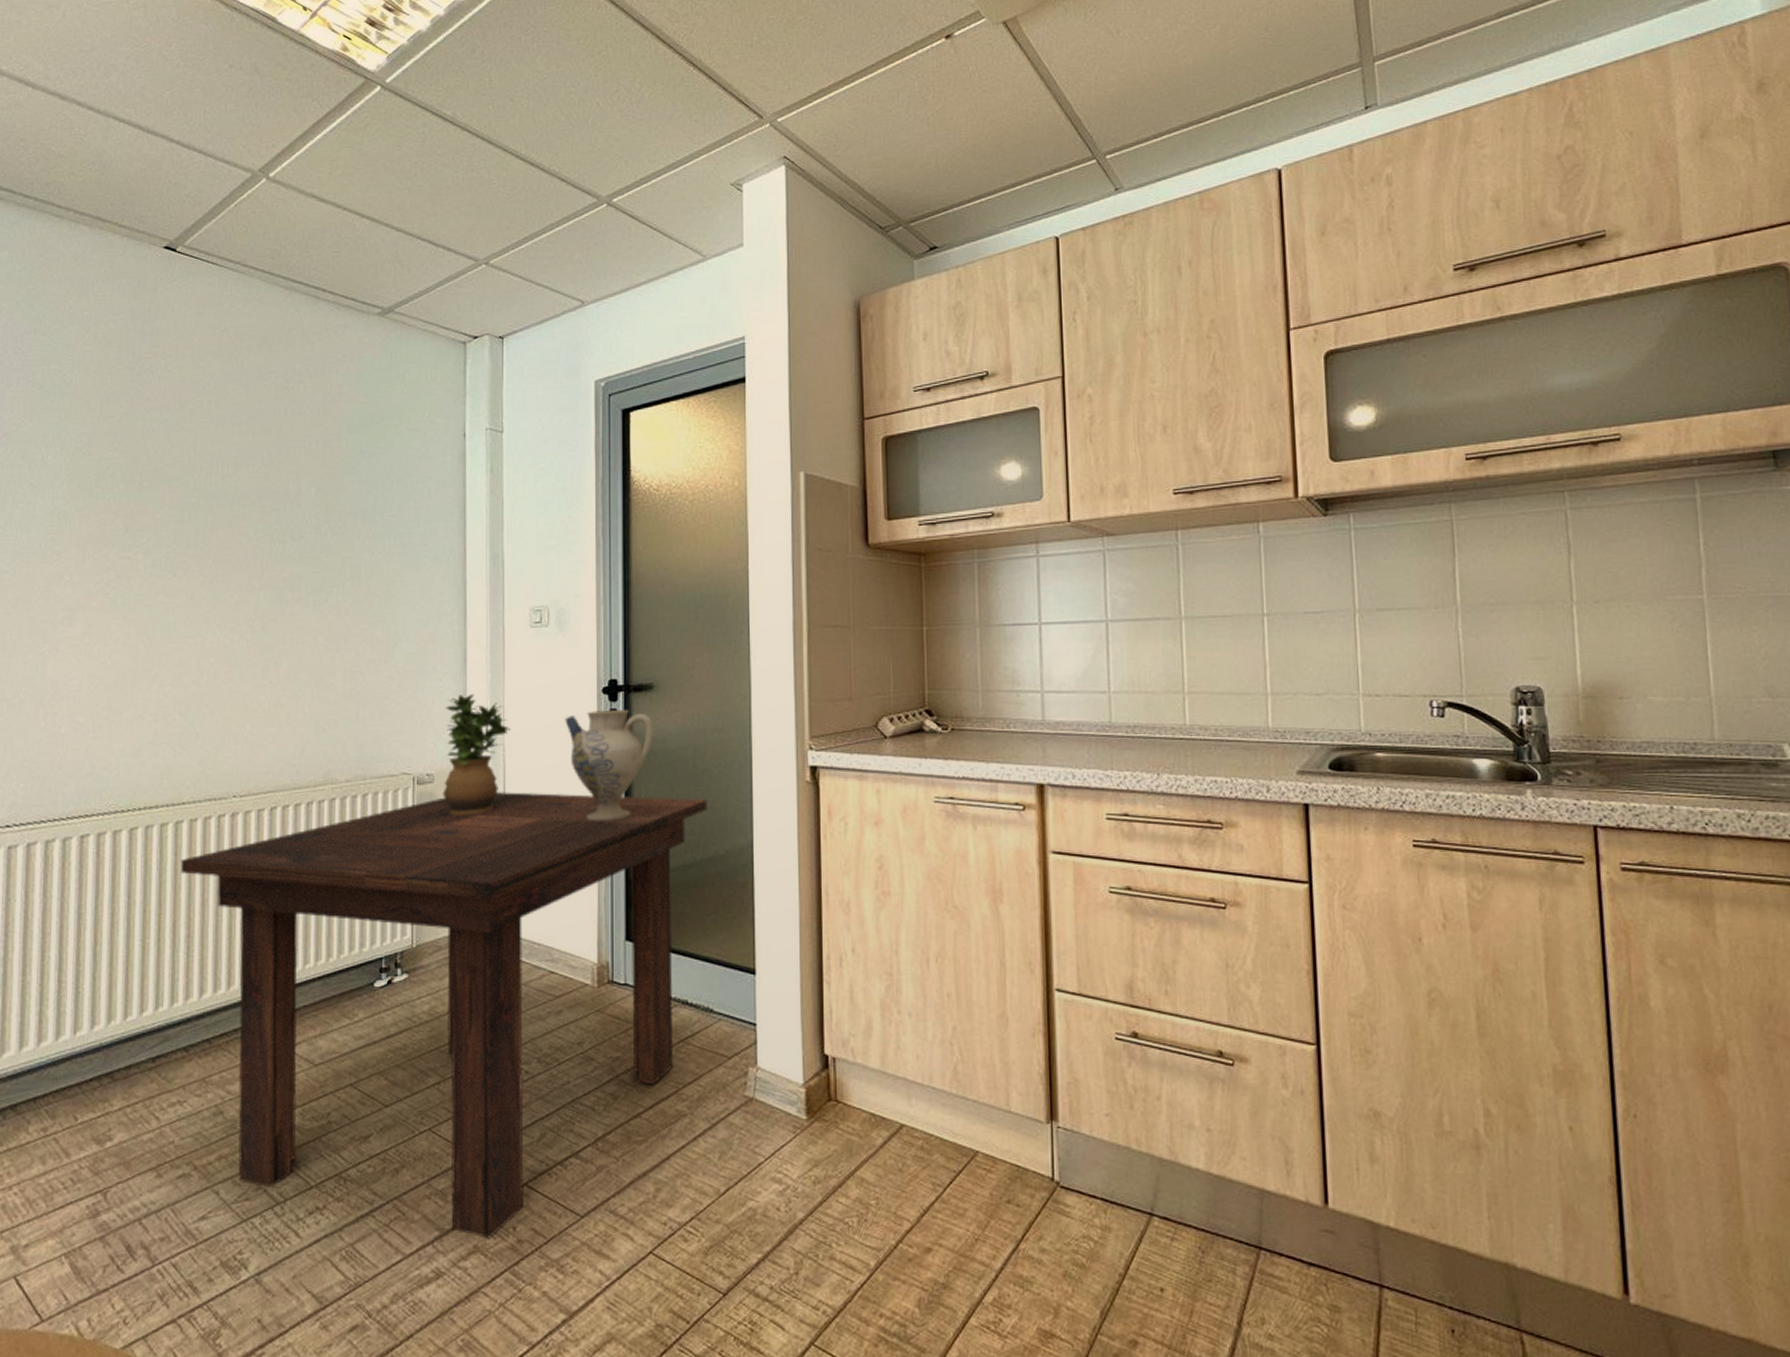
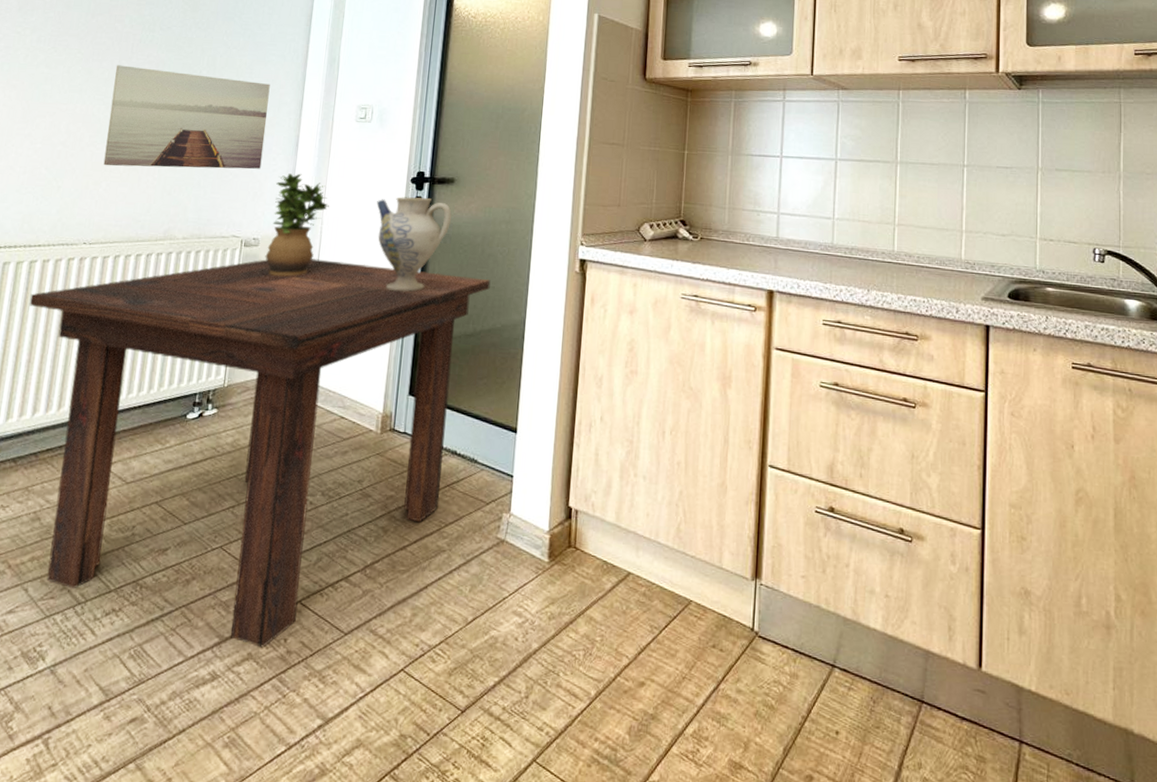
wall art: none [244,585,427,705] -> present [103,65,270,170]

